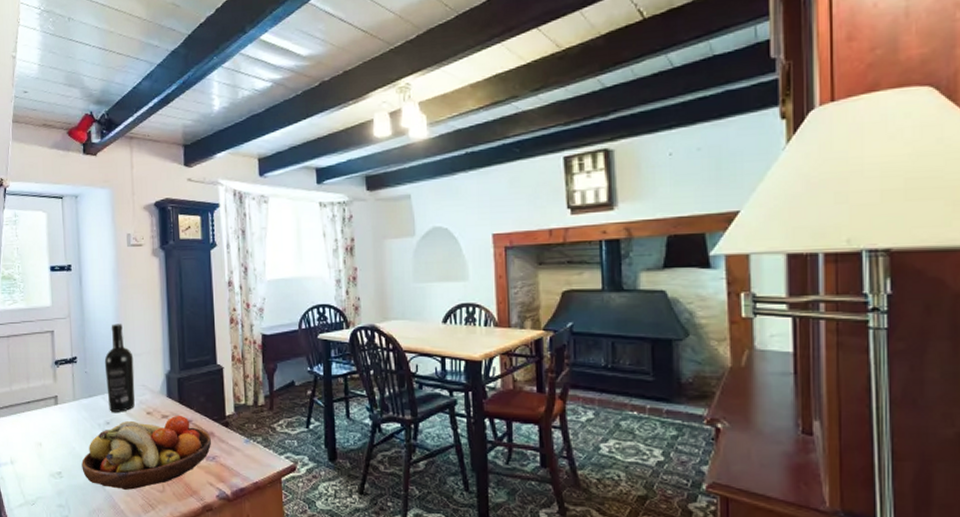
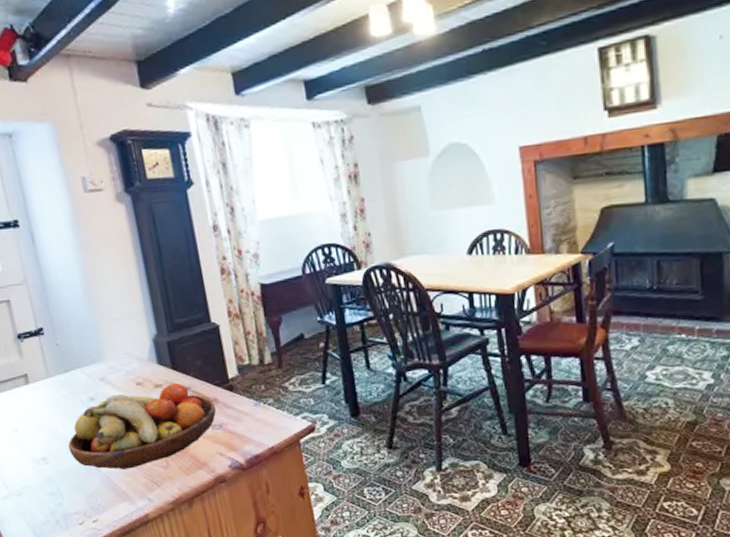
wine bottle: present [104,324,135,412] -> none [77,285,121,386]

